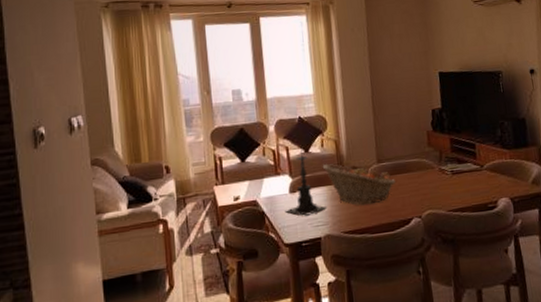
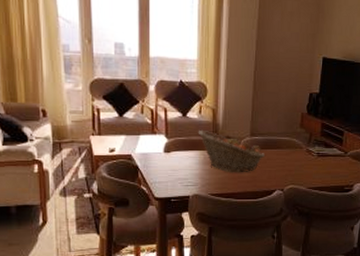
candle holder: present [285,150,326,216] -> none [158,114,197,175]

